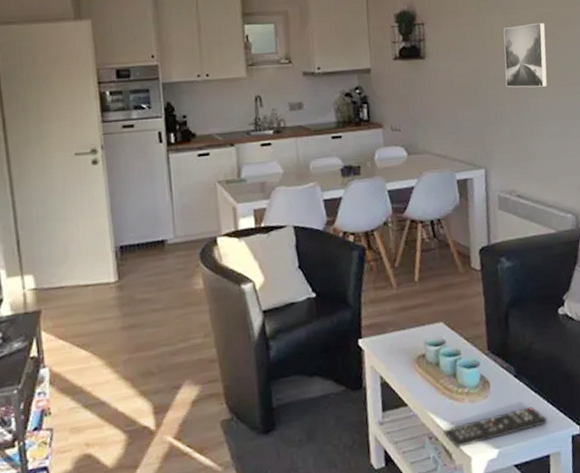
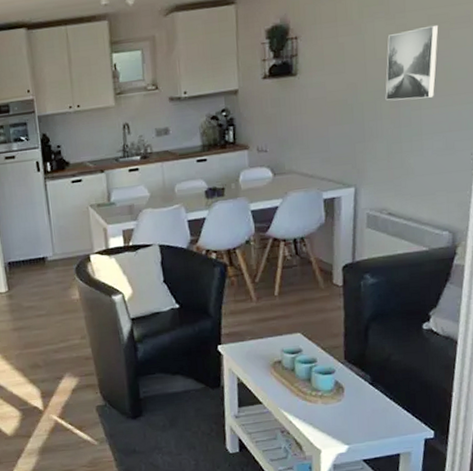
remote control: present [443,406,548,449] -> none [295,411,401,442]

